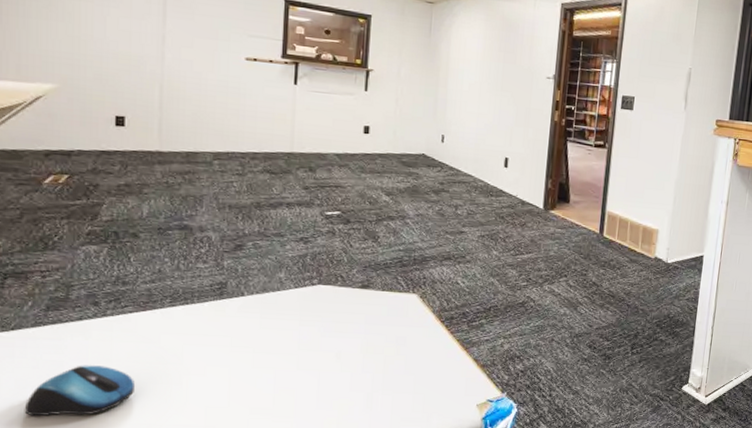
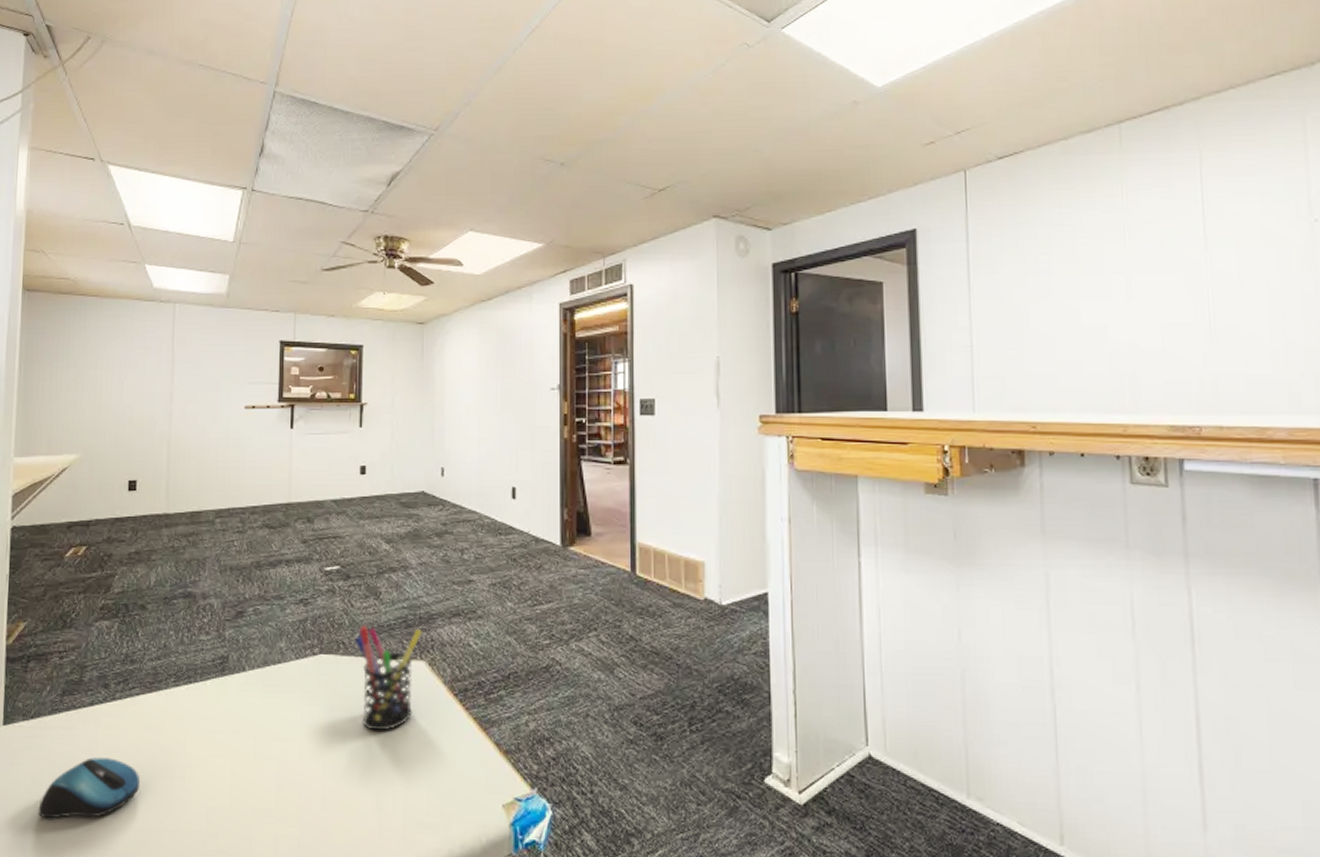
pen holder: none [351,263,415,348] -> present [354,625,422,731]

